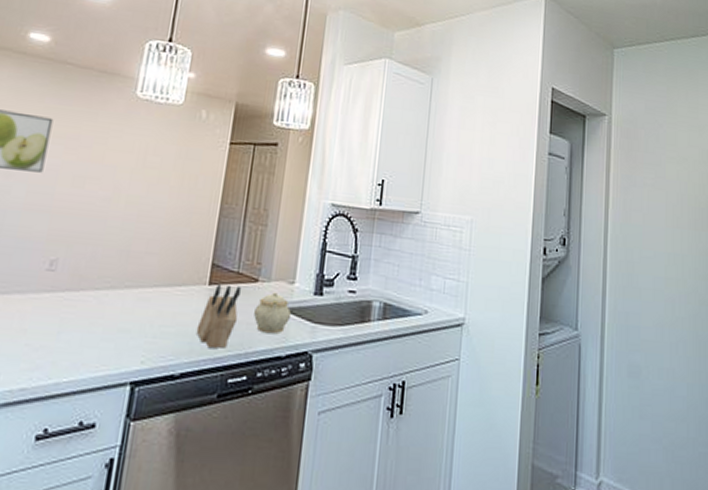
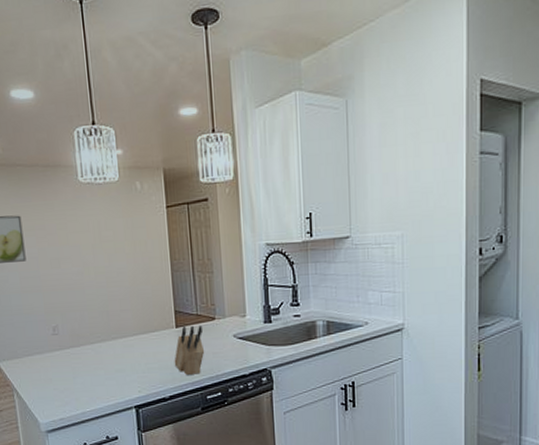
teapot: present [254,292,291,334] -> none [217,325,247,359]

